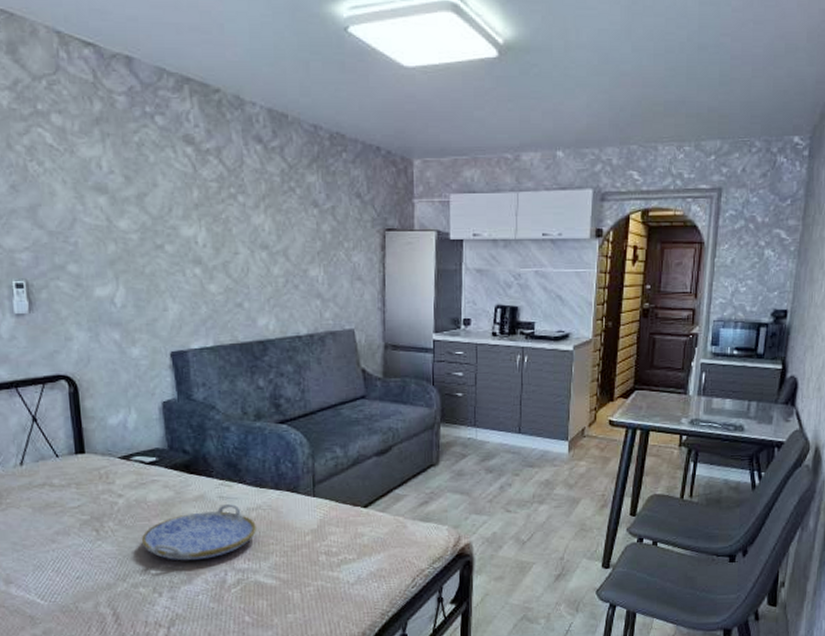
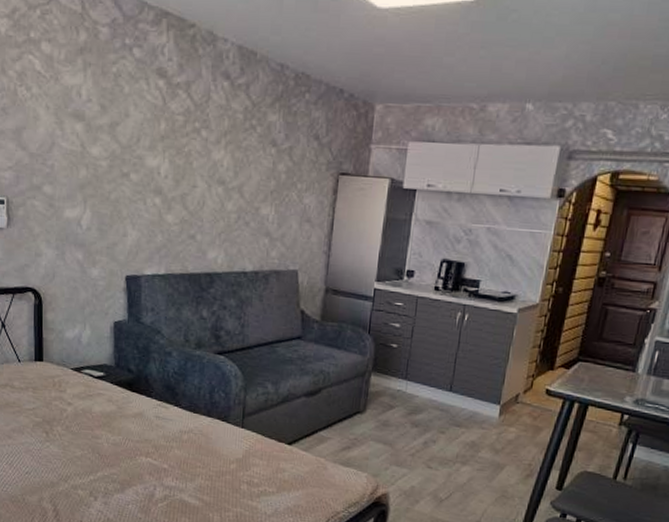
serving tray: present [141,504,258,561] -> none [83,424,187,473]

